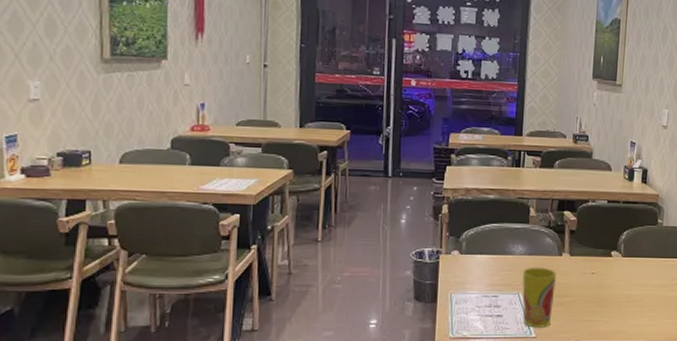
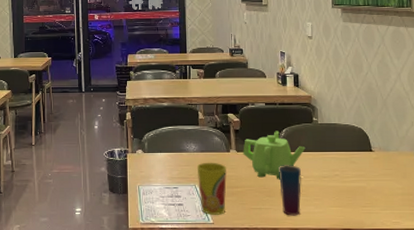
teapot: none [577,233,647,289] -> present [243,130,306,180]
cup: none [614,272,639,329] -> present [279,165,302,216]

